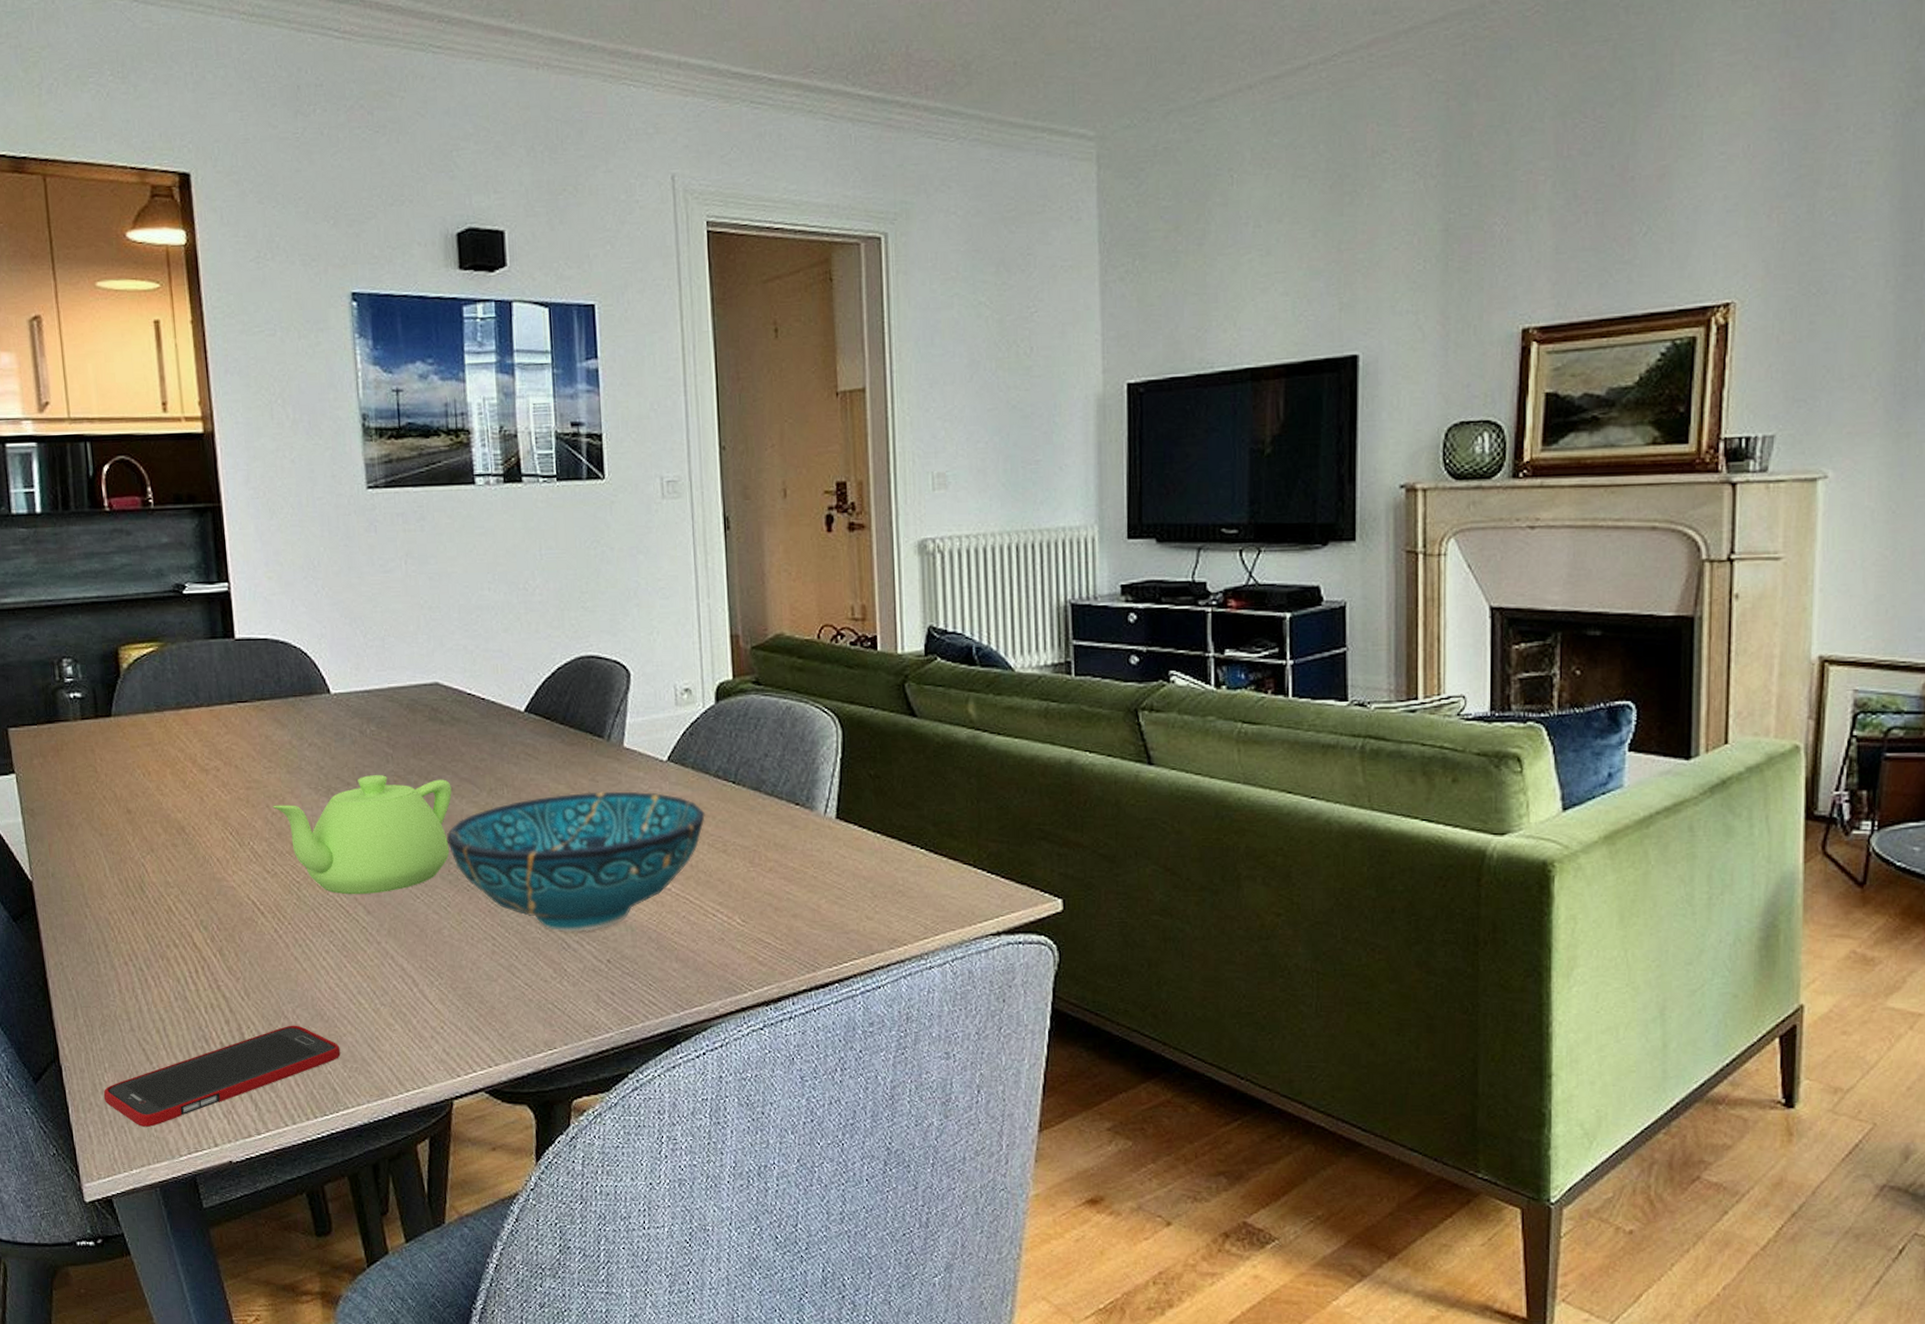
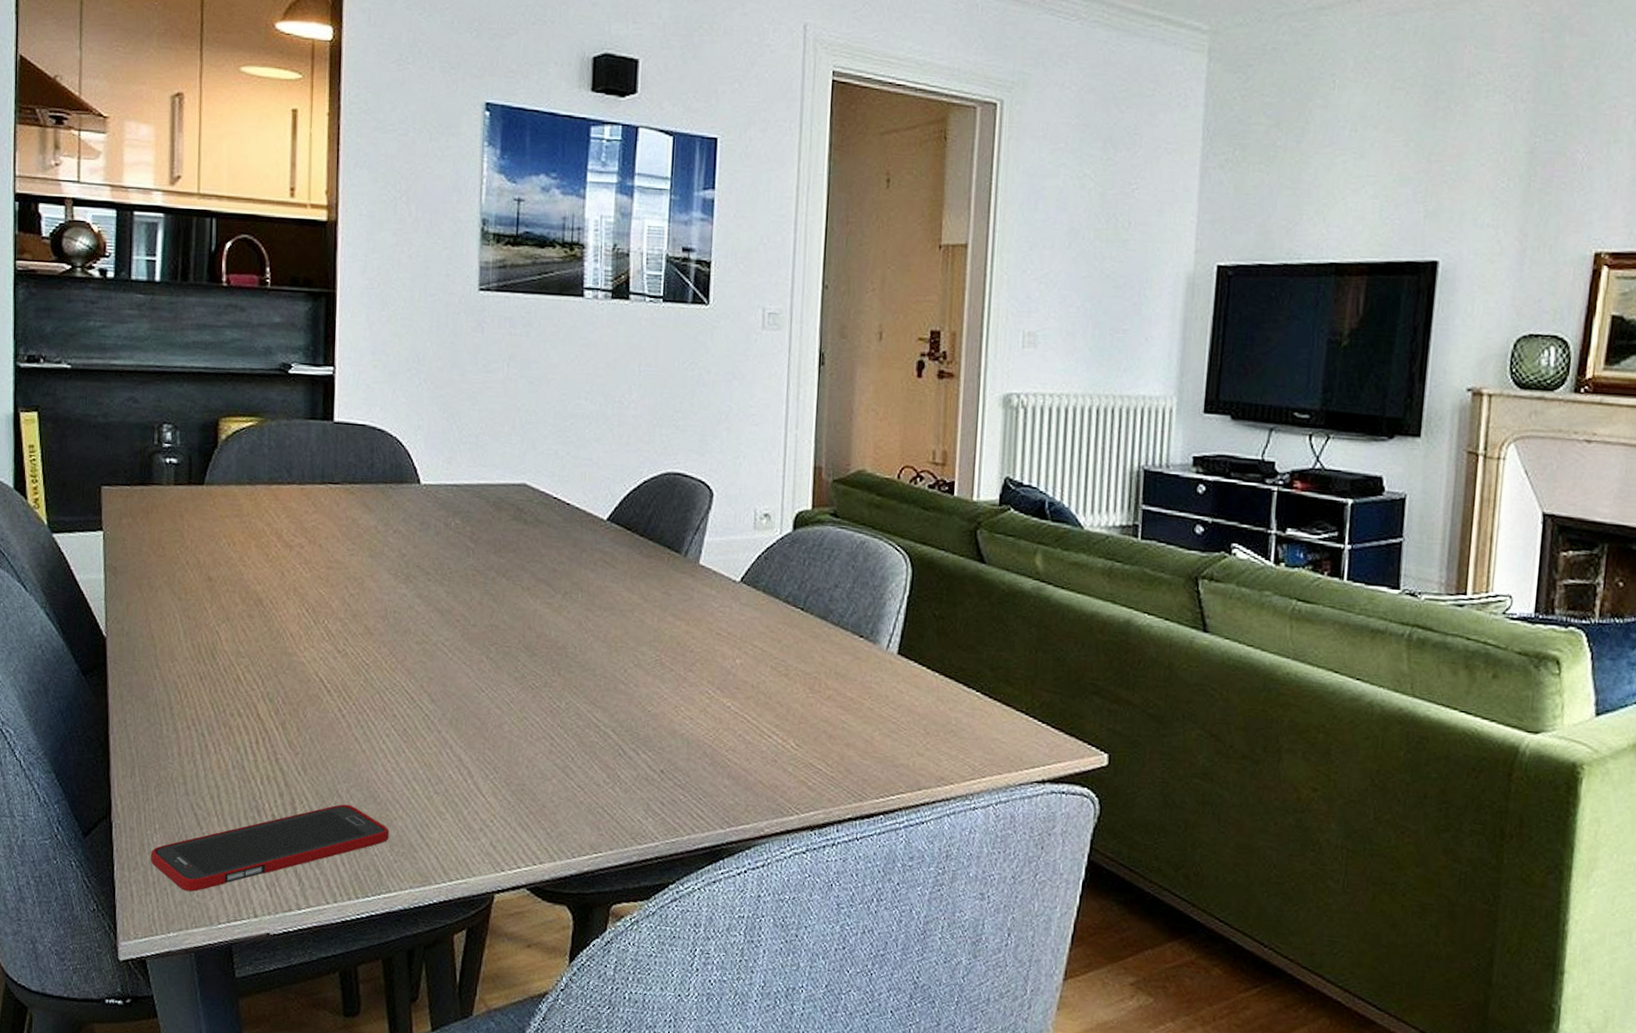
teapot: present [272,775,452,895] -> none [351,567,528,683]
decorative bowl: present [446,791,706,932] -> none [517,604,772,741]

